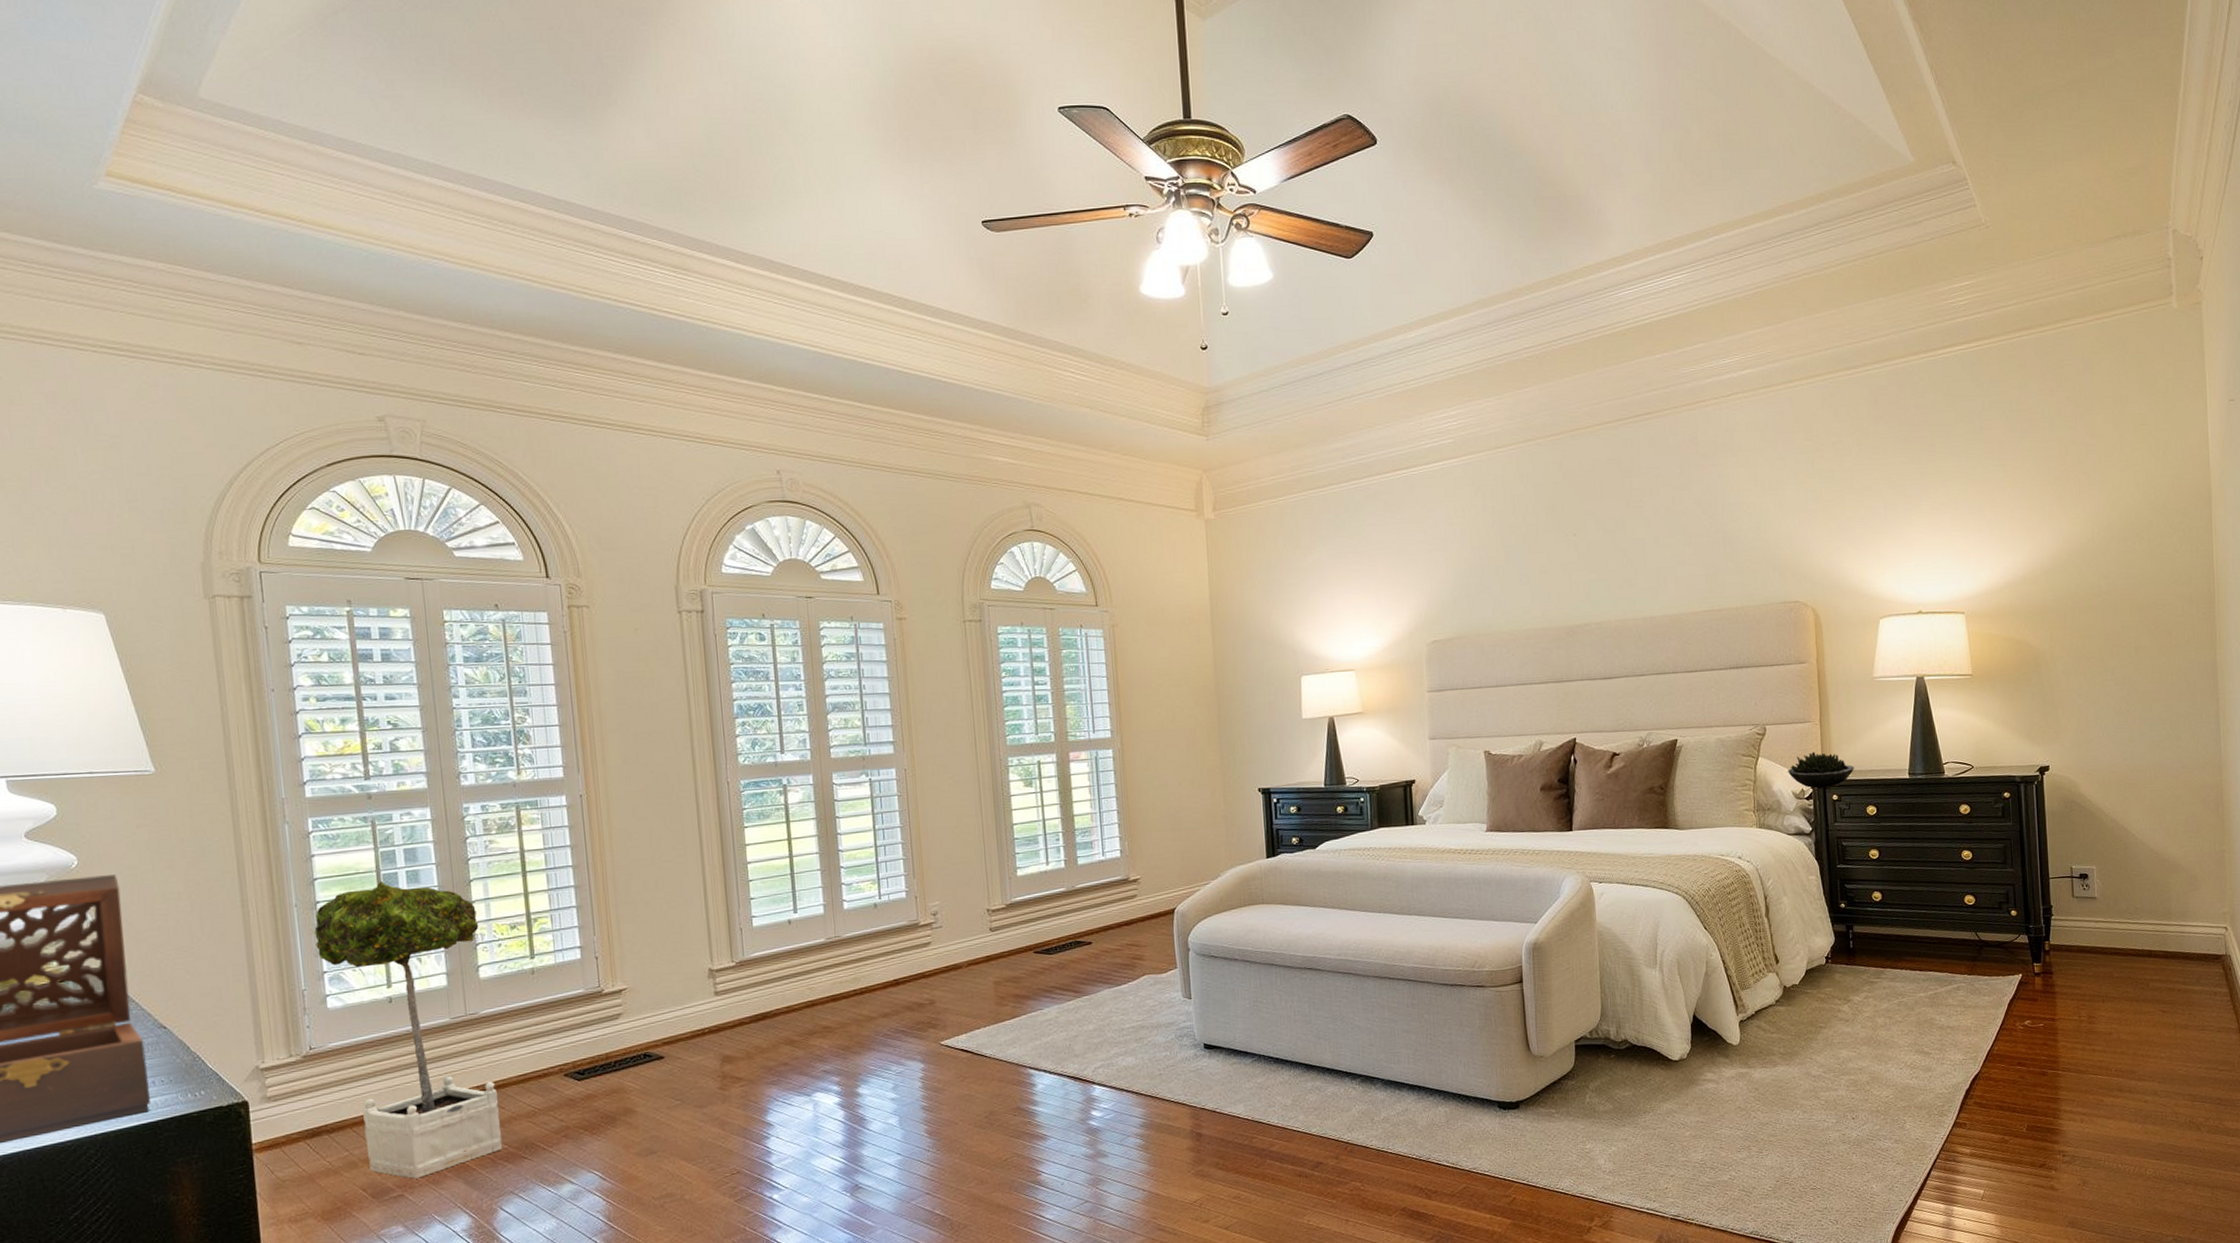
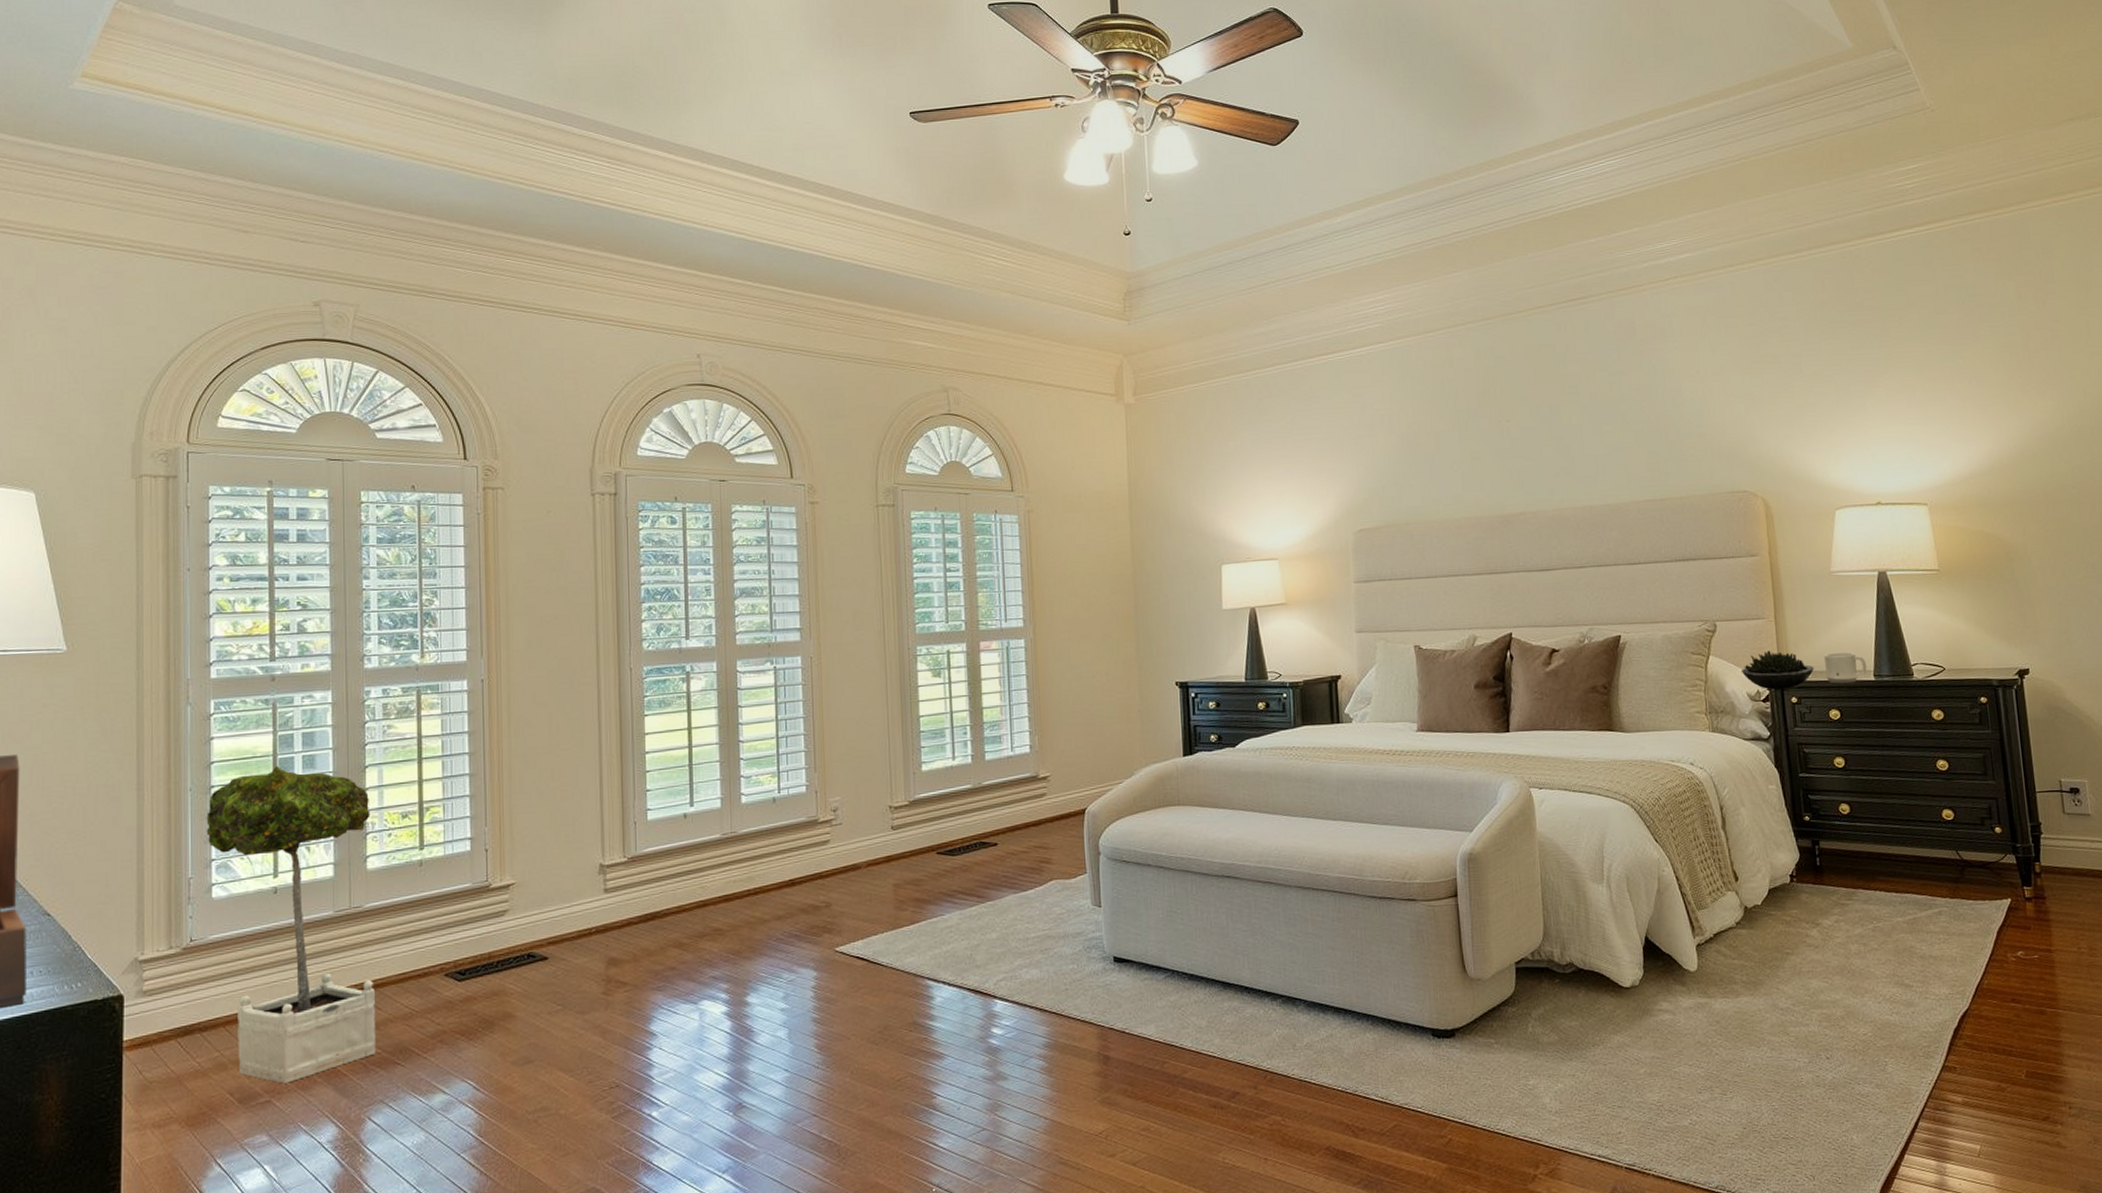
mug: none [1863,752,1902,782] -> present [1823,651,1867,684]

